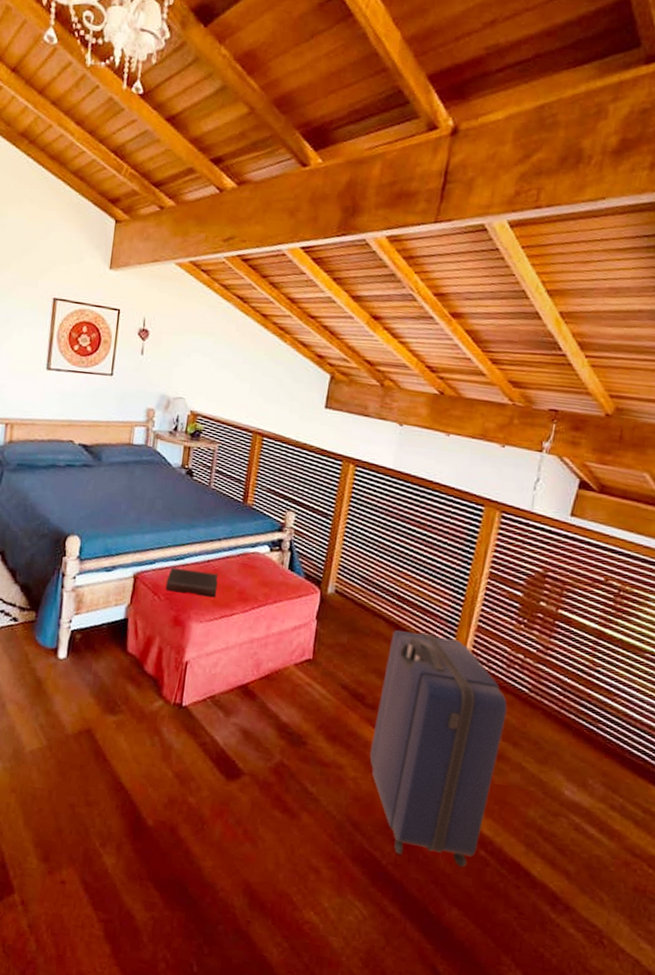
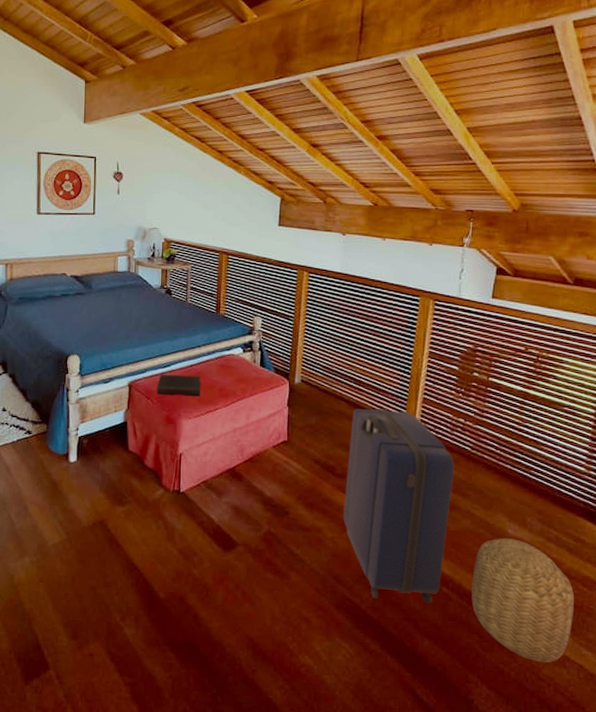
basket: none [512,799,637,953] -> present [471,538,575,663]

